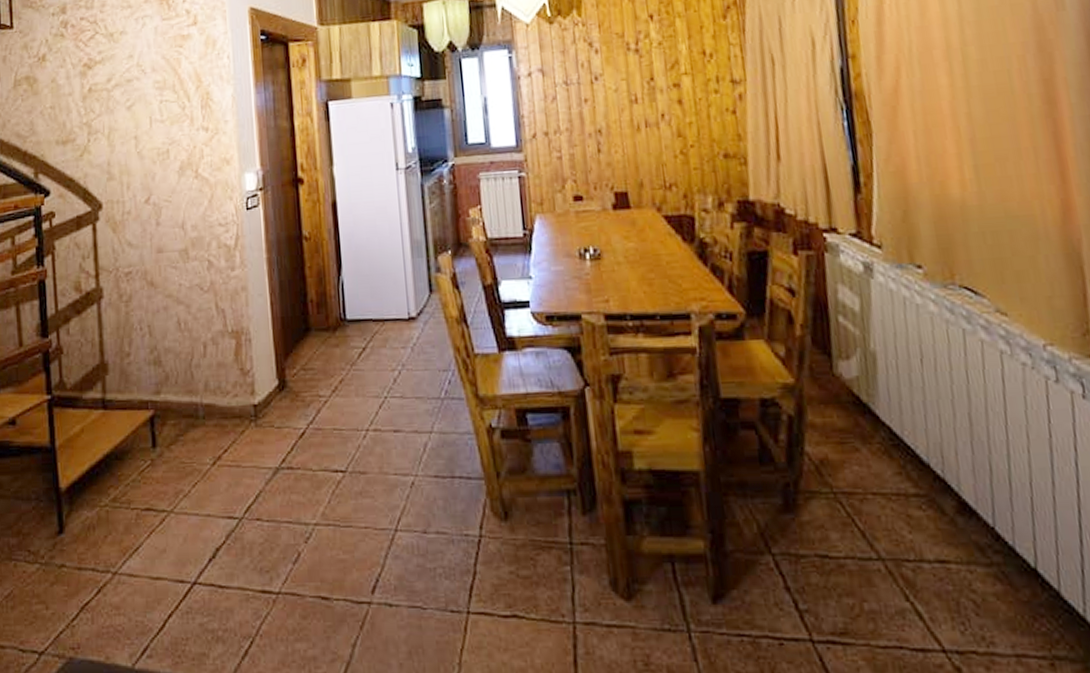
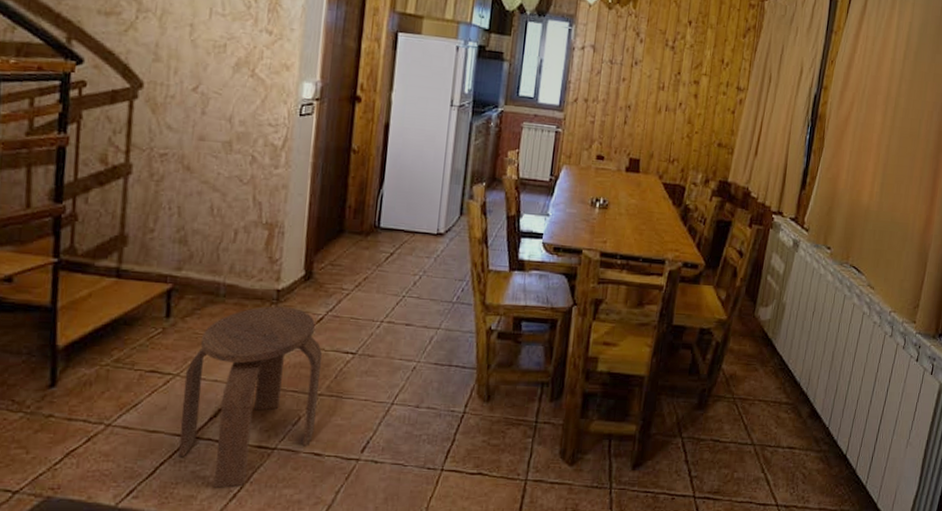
stool: none [178,423,317,643] -> present [178,306,323,488]

